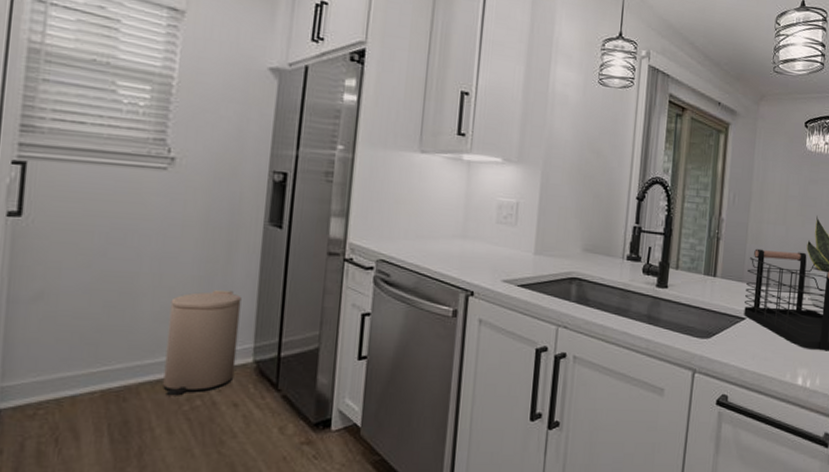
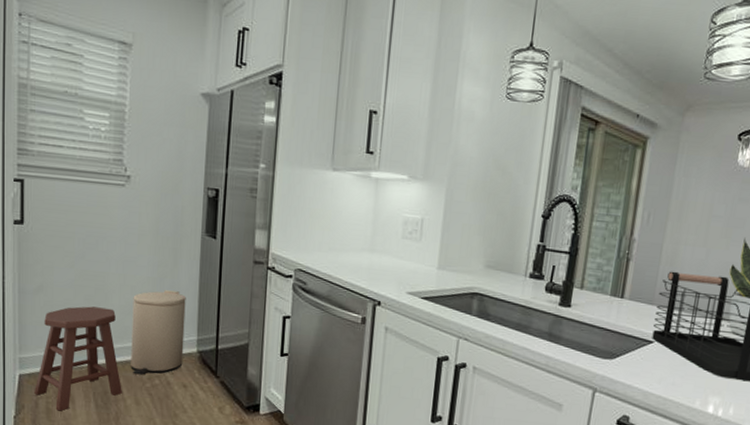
stool: none [20,315,150,453] -> present [34,306,122,411]

